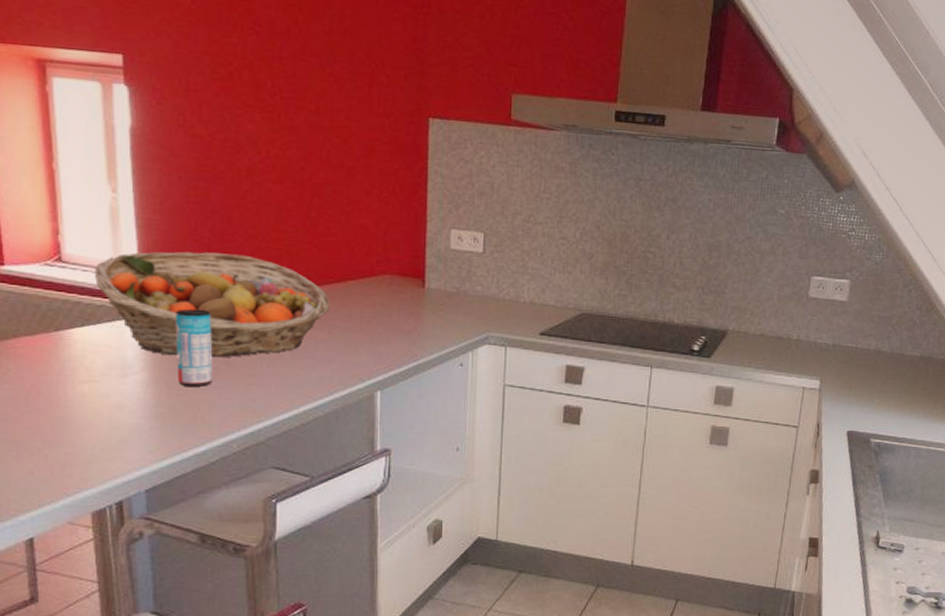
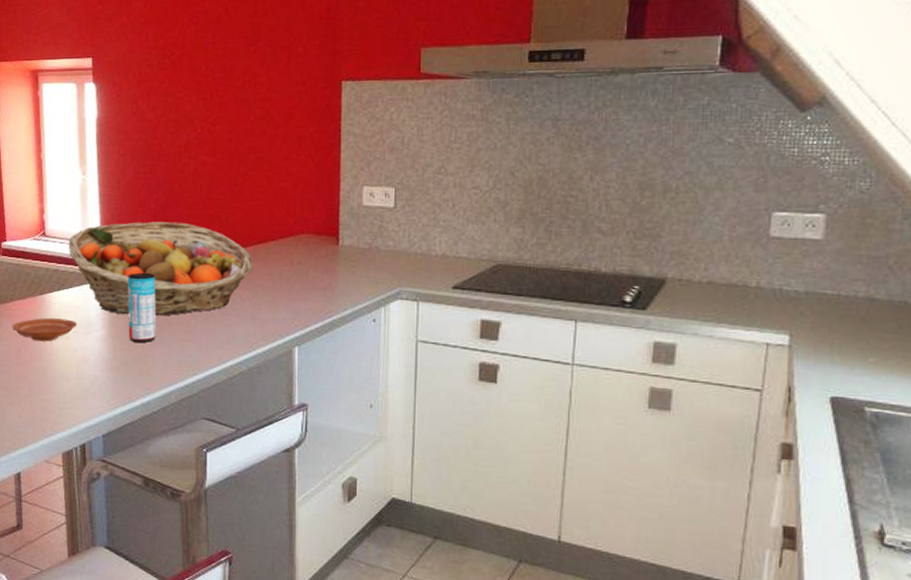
plate: none [16,358,109,386] -> present [12,317,78,342]

